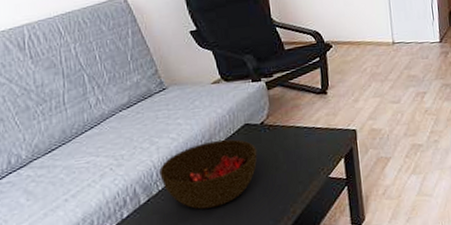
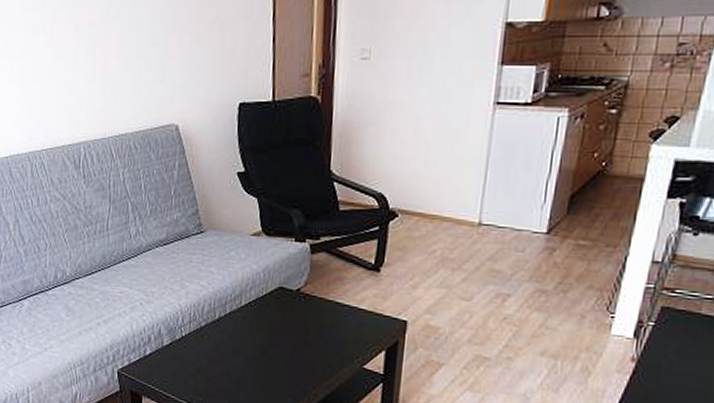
bowl: present [159,139,258,209] -> none [185,298,288,368]

